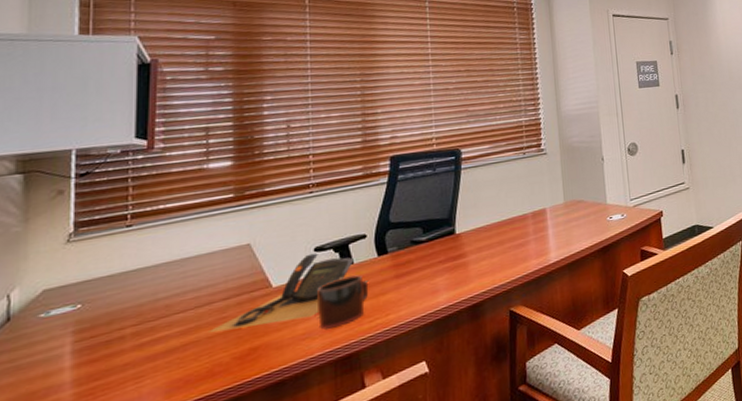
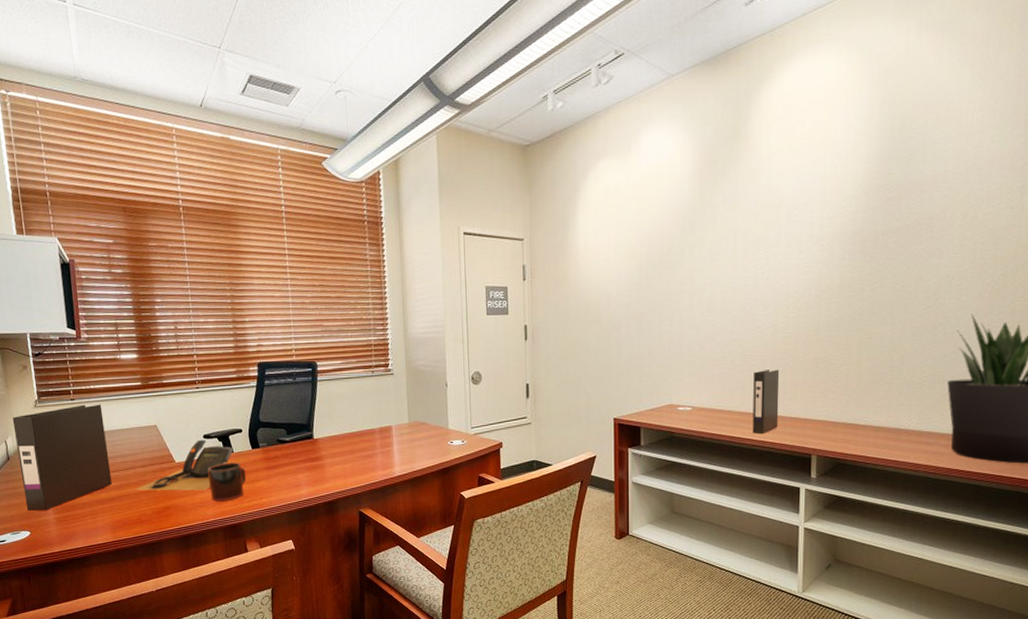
binder: none [26,227,175,391] -> present [12,404,112,511]

